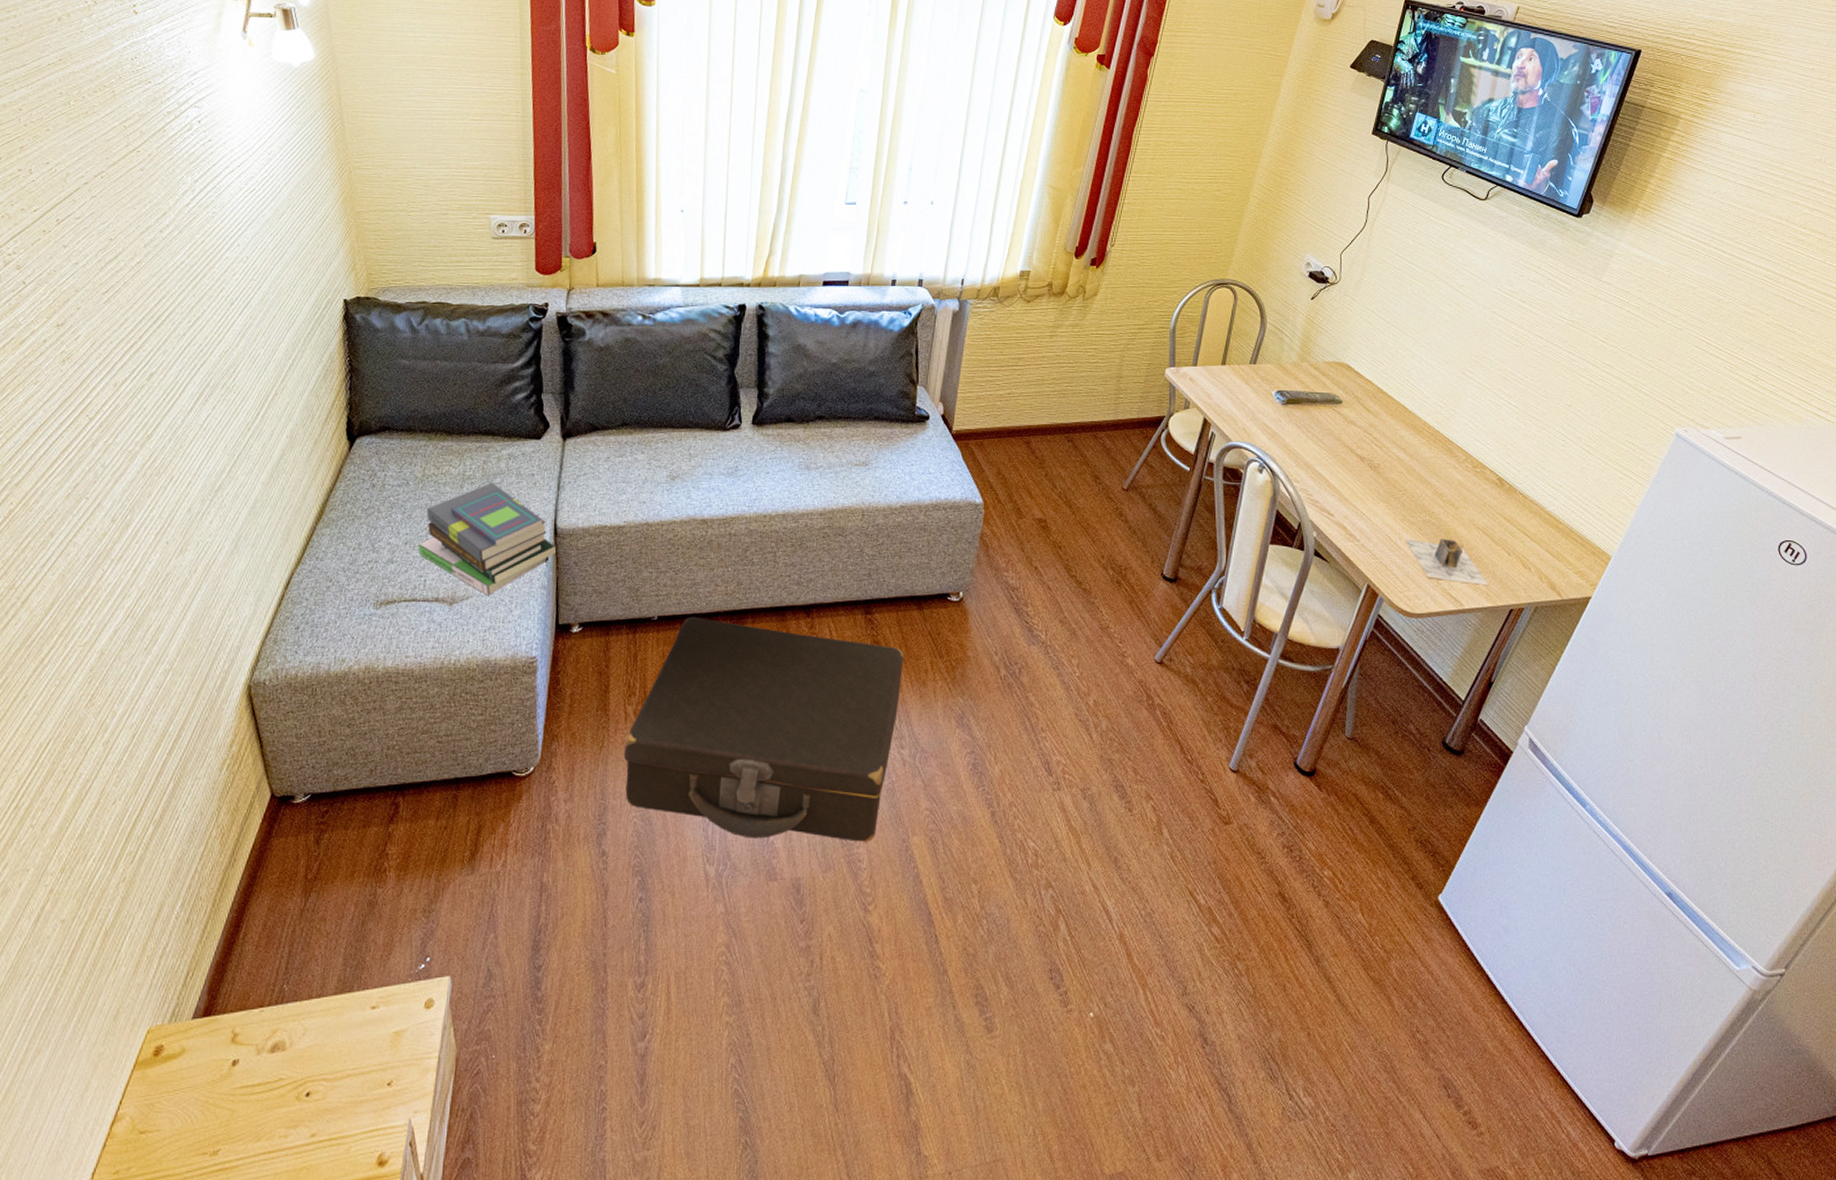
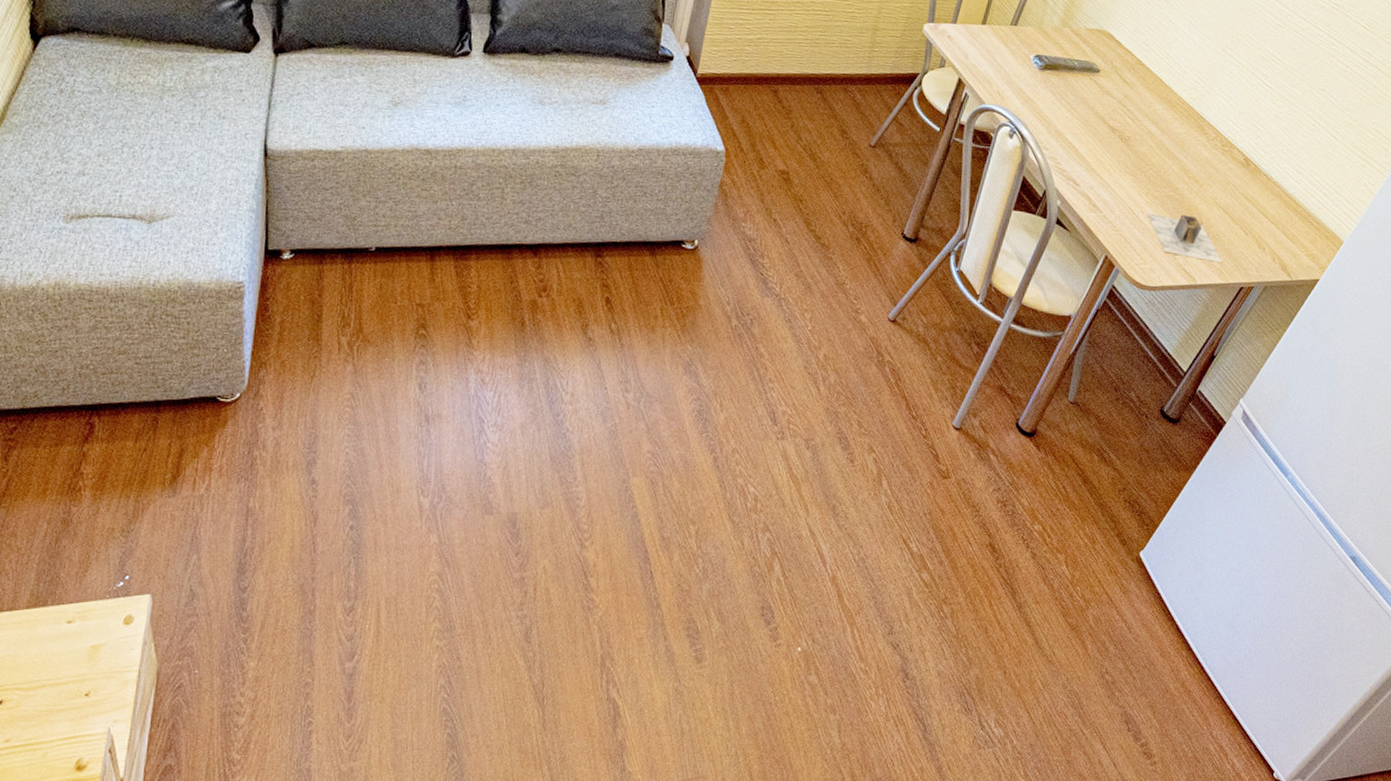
books: present [418,482,556,596] -> none [112,96,266,216]
suitcase: present [624,616,904,842] -> none [337,249,634,481]

